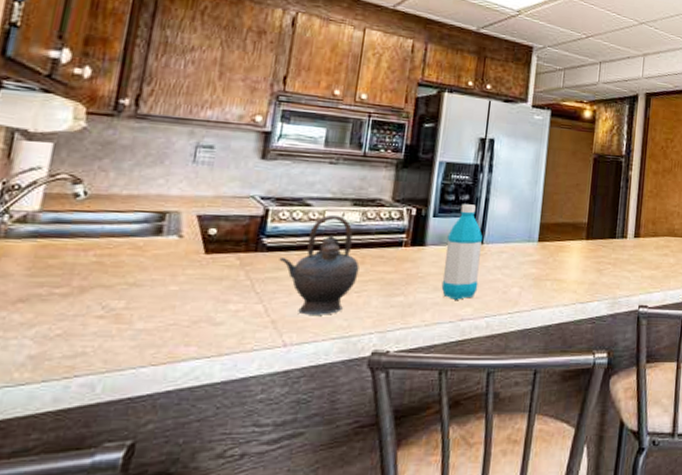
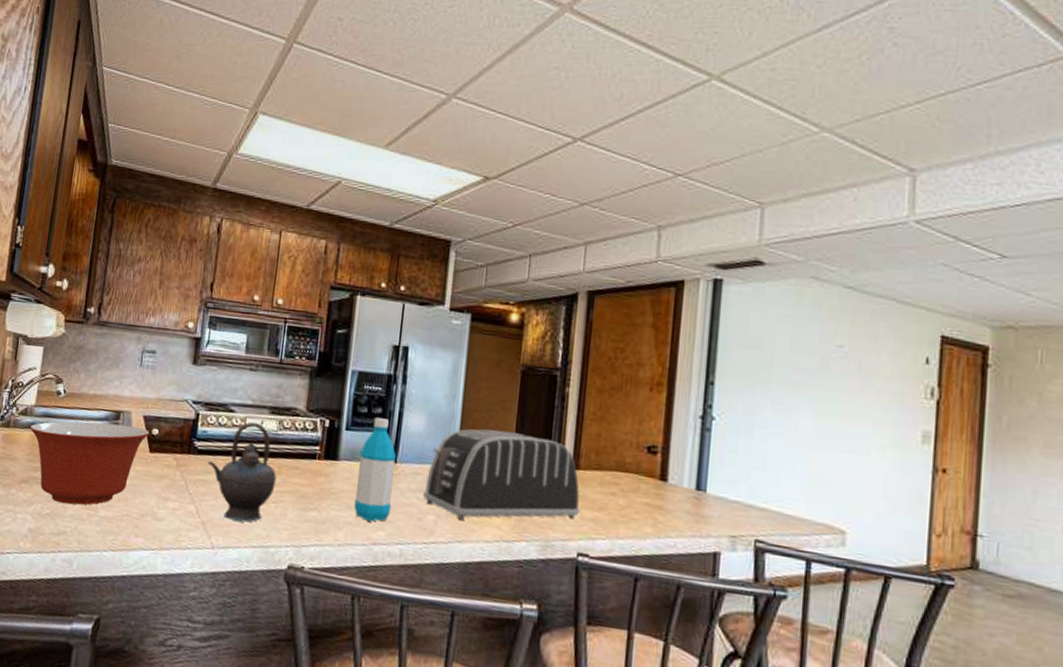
mixing bowl: none [30,225,206,321] -> present [29,421,150,505]
toaster: none [508,209,640,289] -> present [423,429,580,520]

